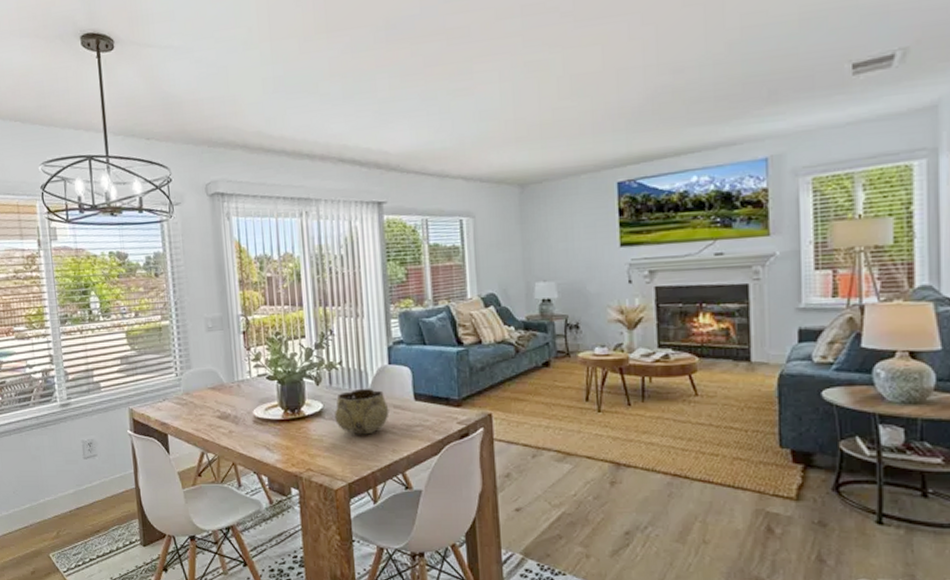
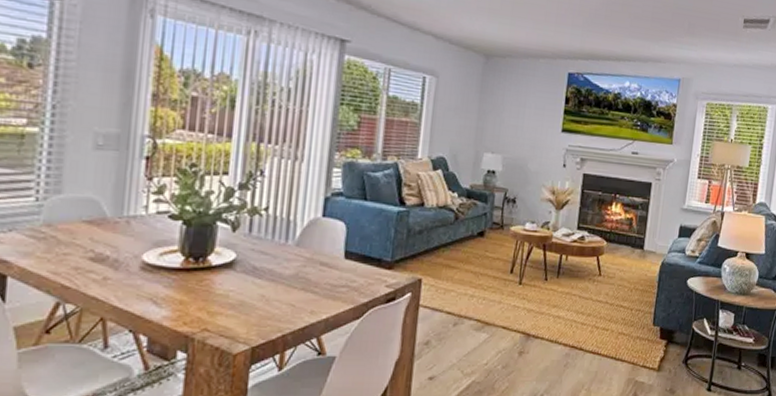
decorative bowl: present [335,388,389,435] -> none [248,240,315,293]

